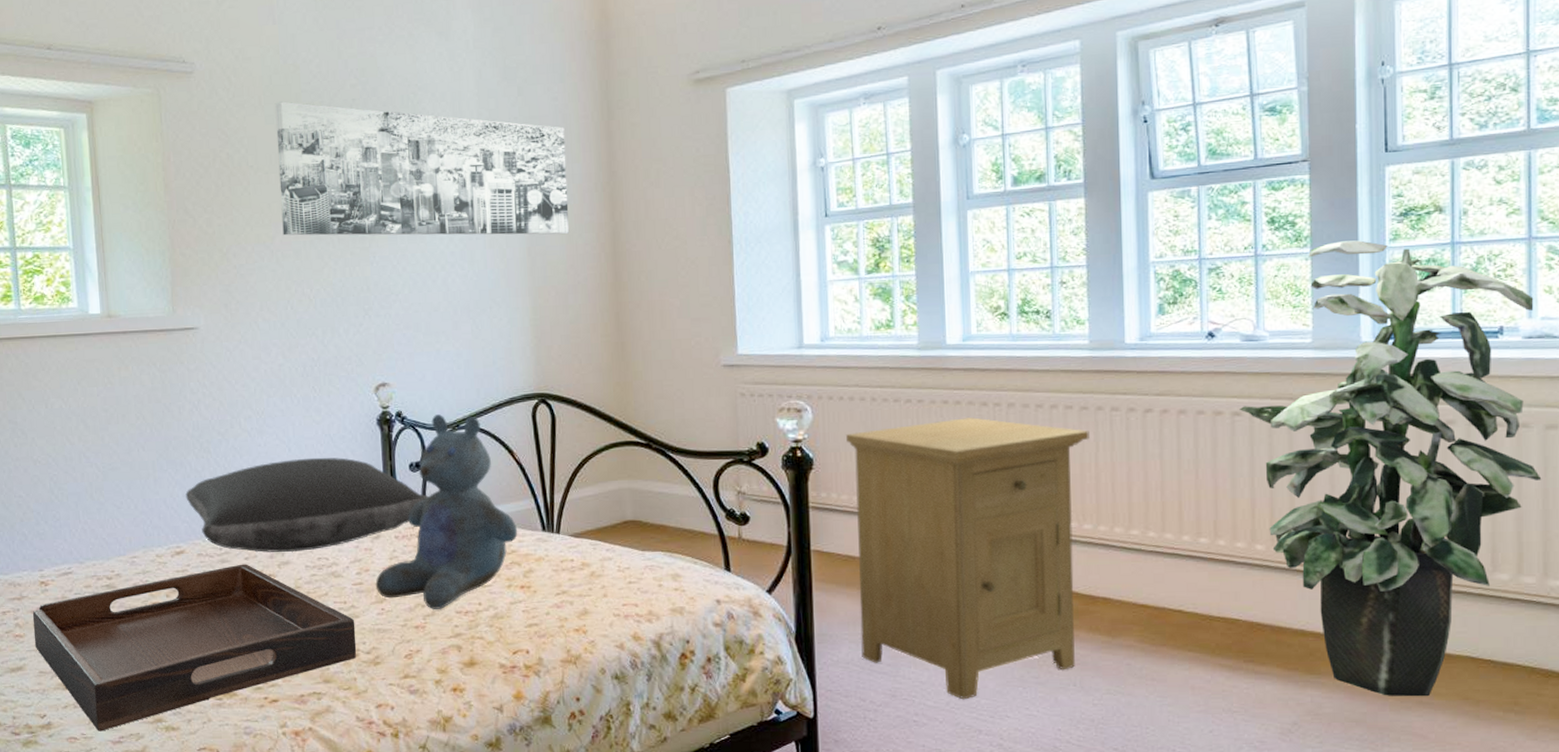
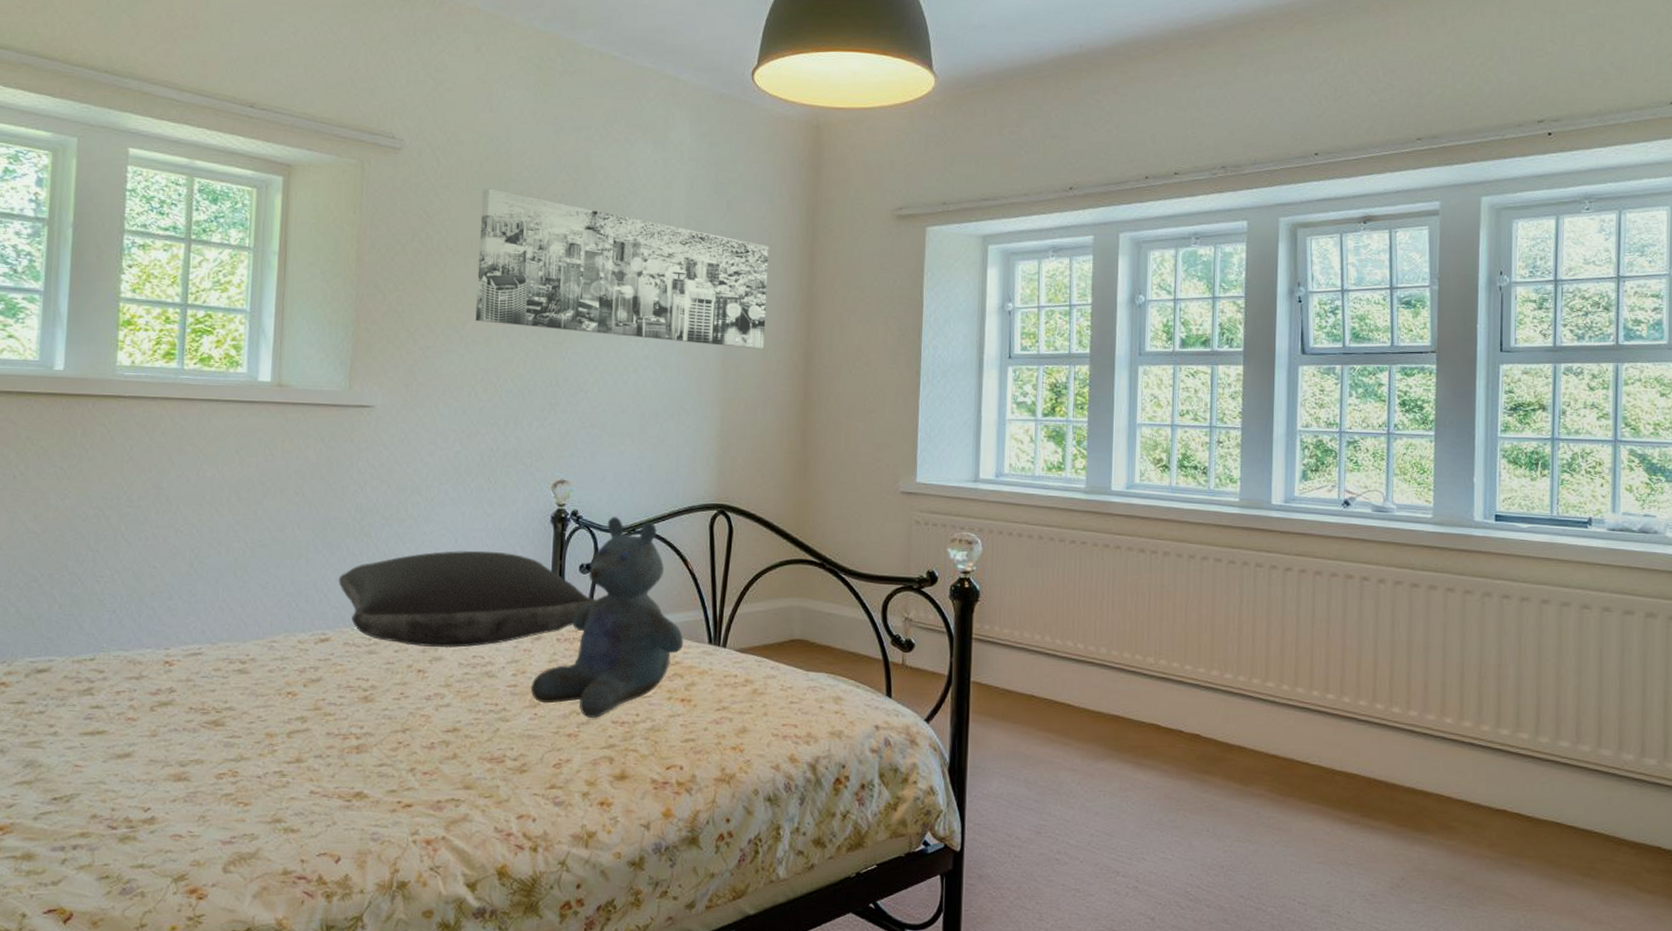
serving tray: present [32,564,357,731] -> none [148,656,505,830]
nightstand: present [846,417,1090,700] -> none [1011,562,1235,840]
indoor plant: present [1240,240,1542,697] -> none [1368,428,1620,858]

